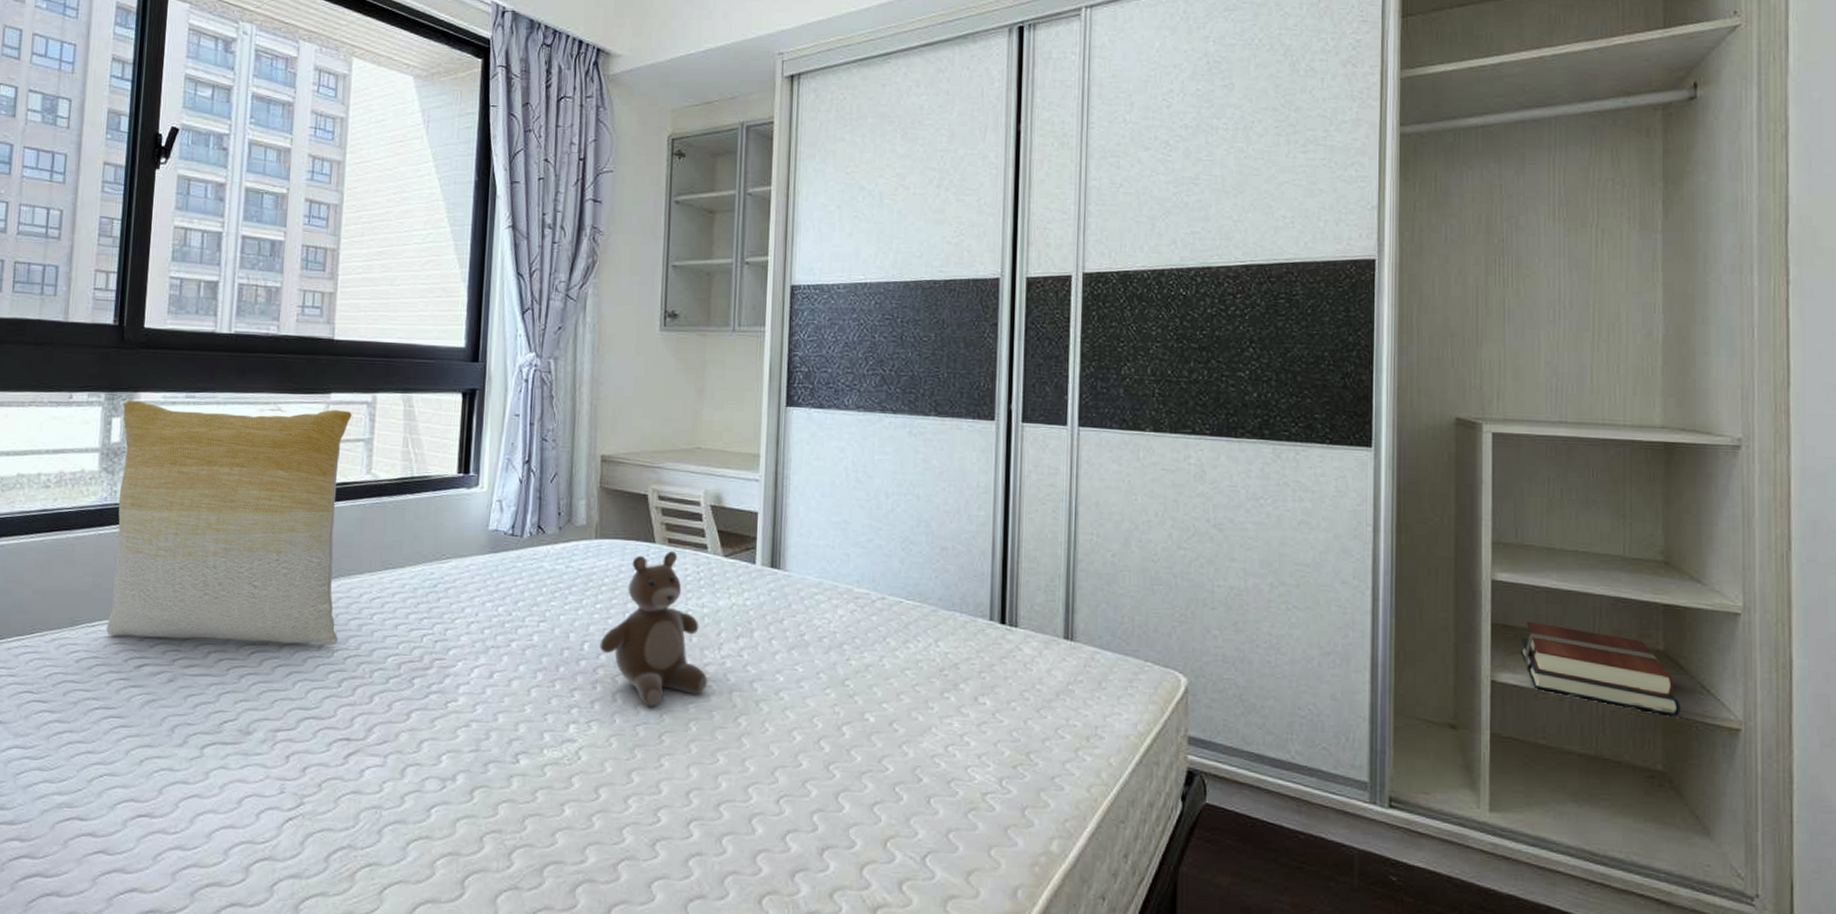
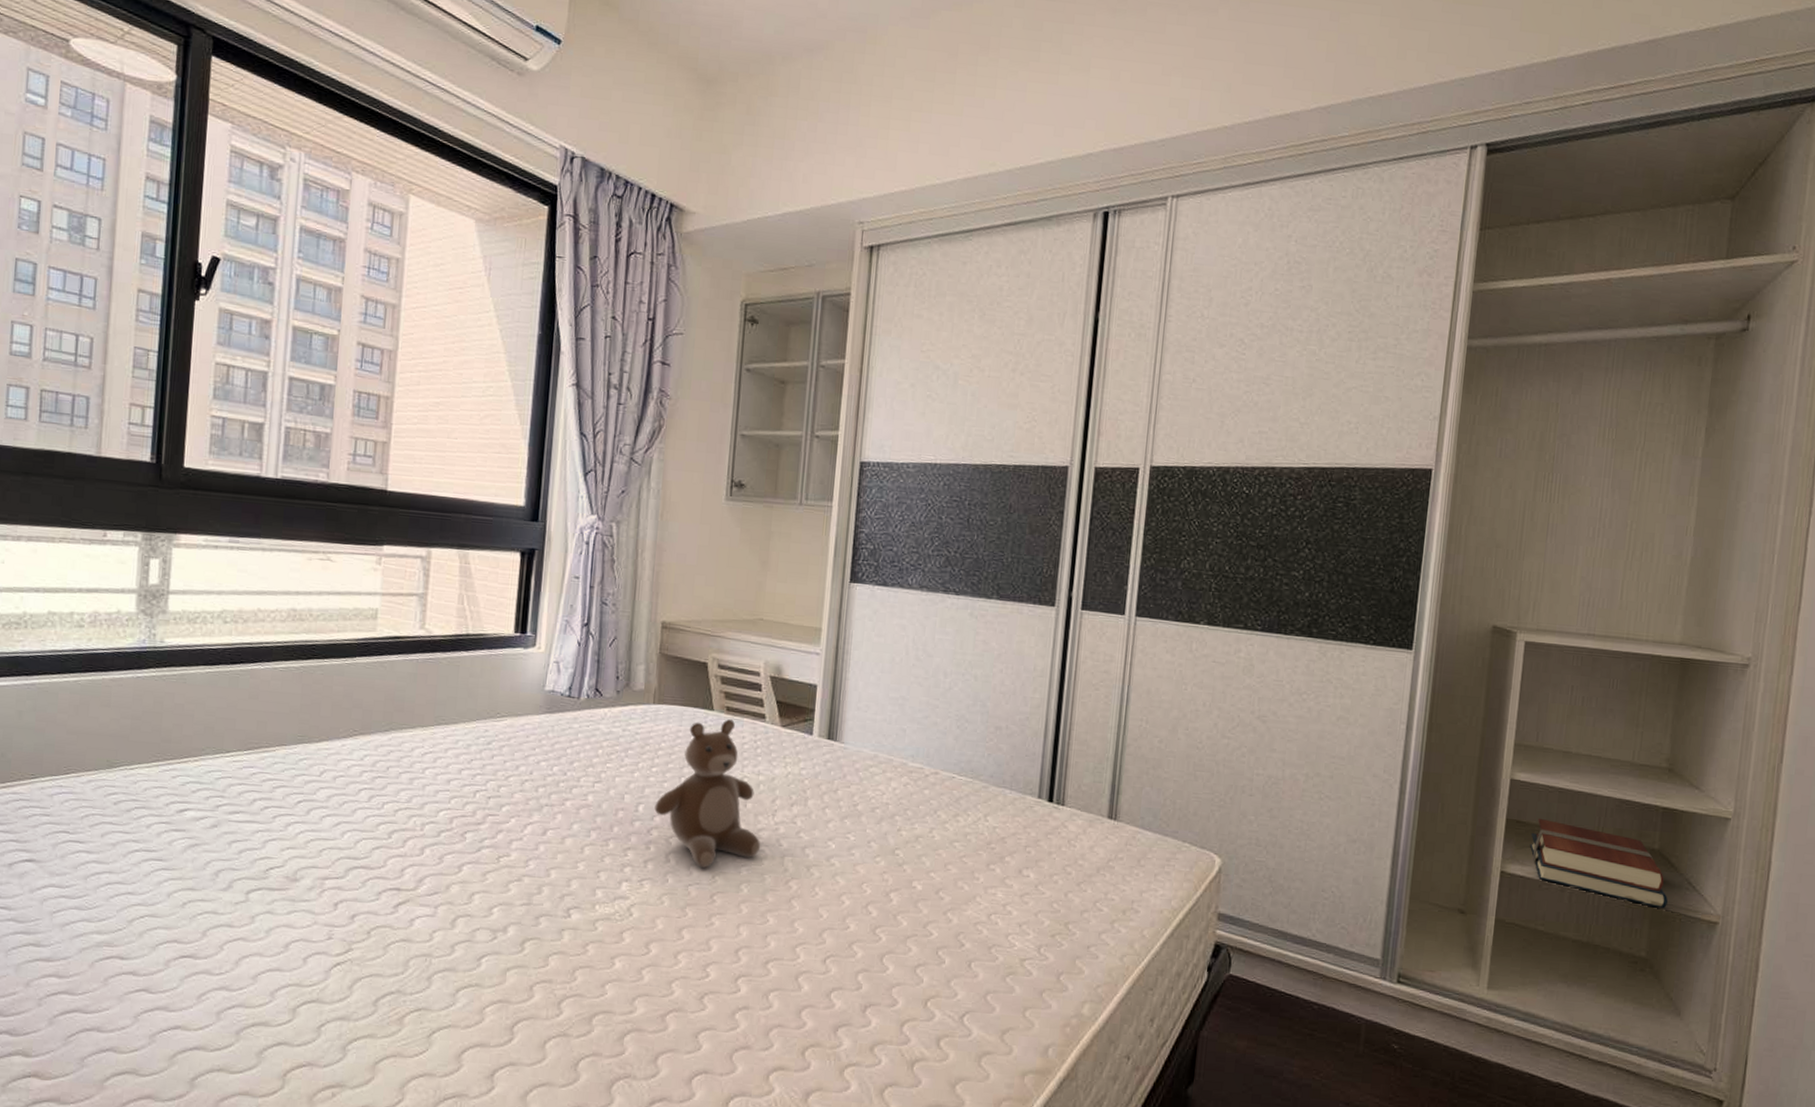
pillow: present [107,400,352,646] -> none [146,541,405,798]

